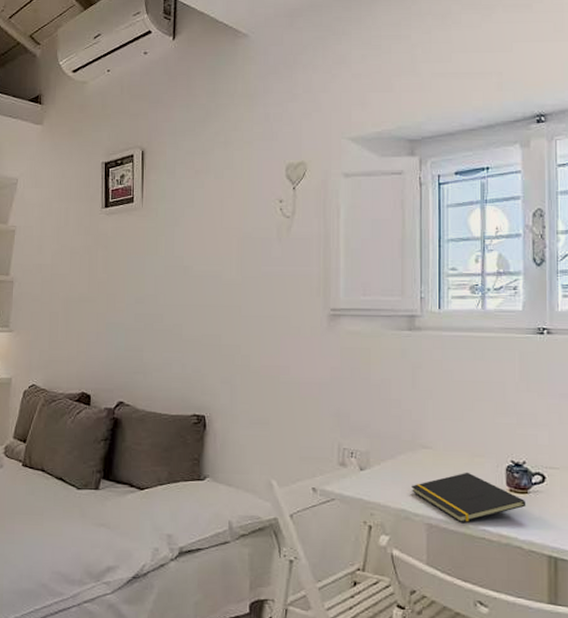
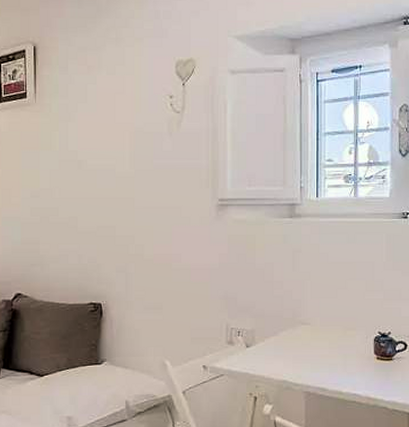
notepad: present [412,472,526,523] -> none [292,344,391,390]

